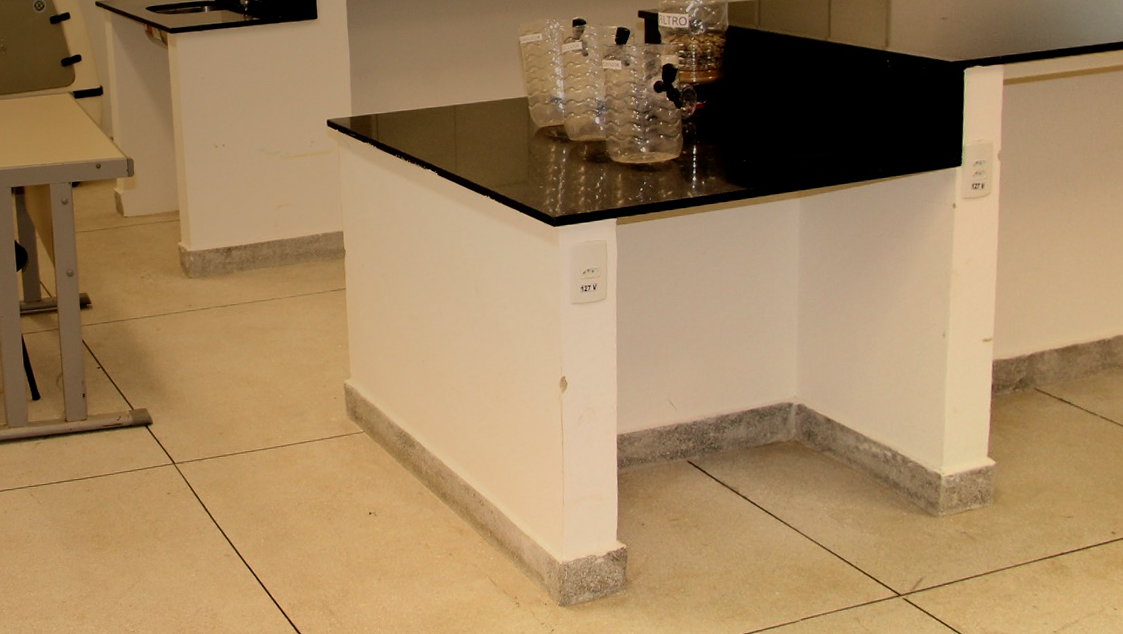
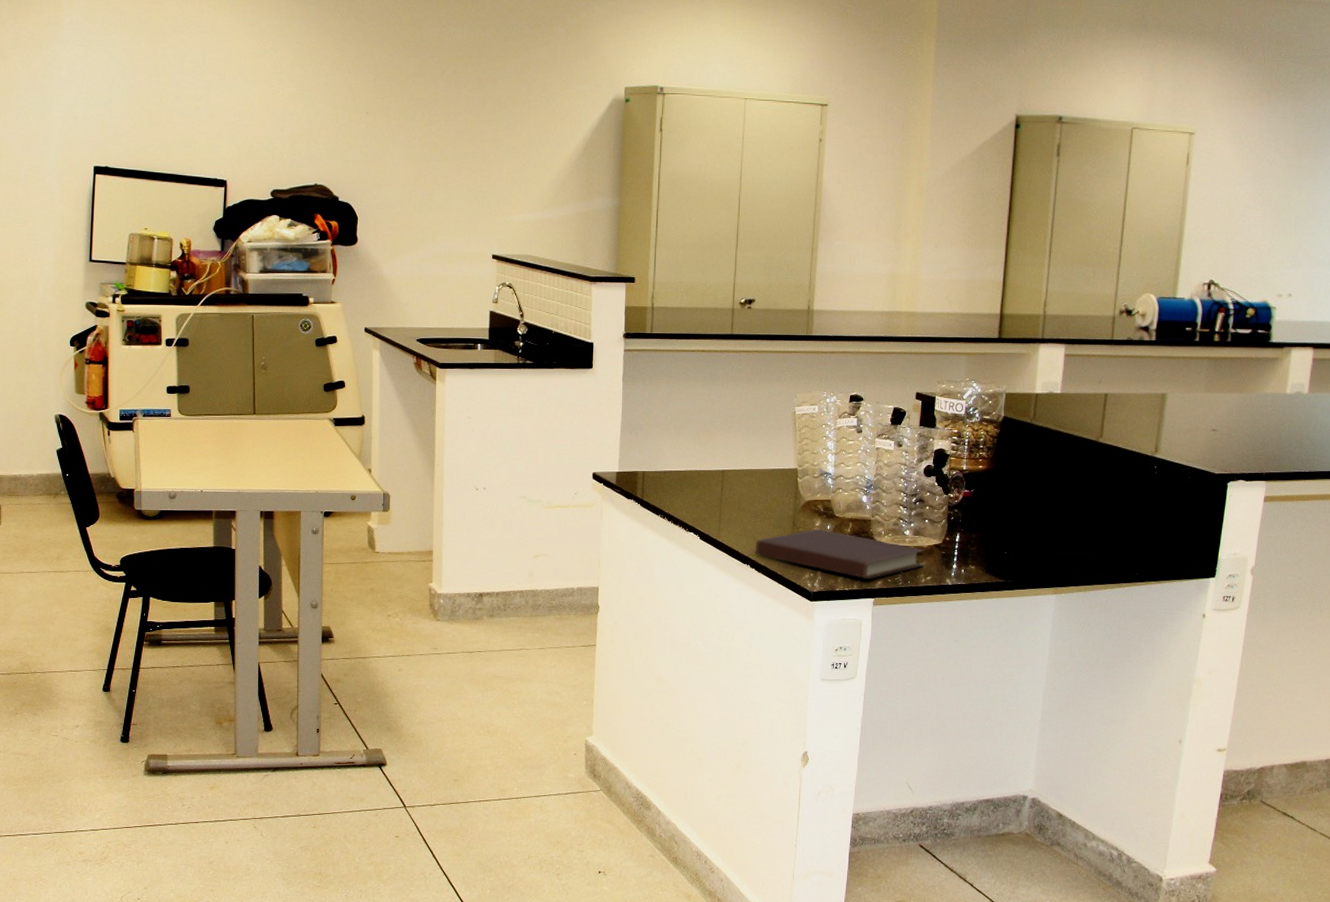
notebook: none [493,154,664,200] -> present [755,528,926,580]

